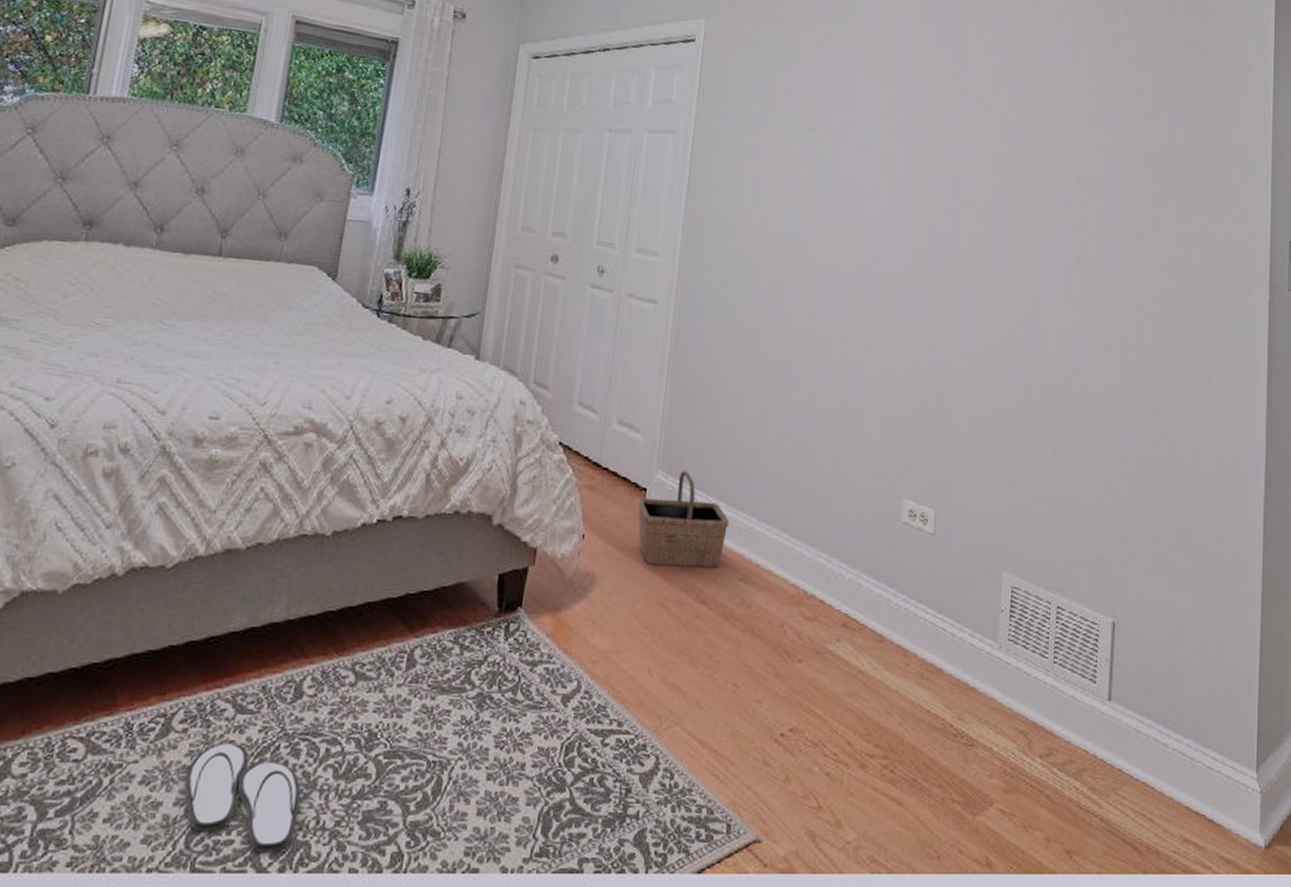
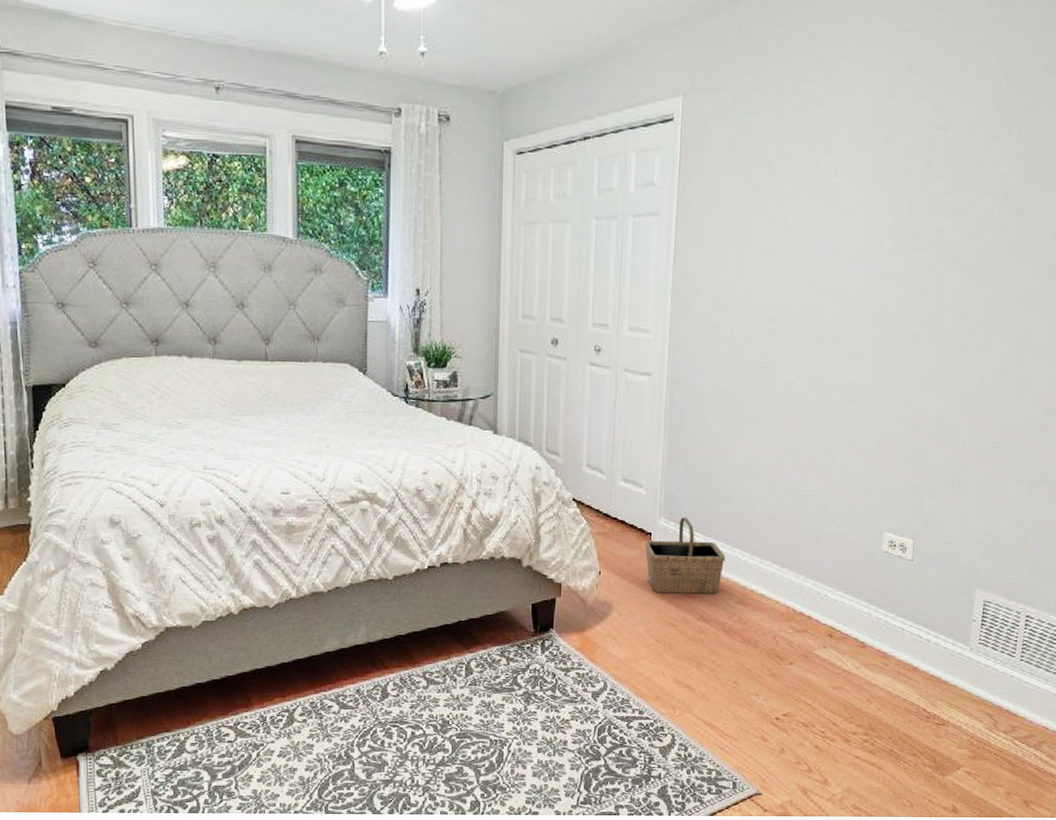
slippers: present [184,742,301,853] -> none [311,728,397,801]

